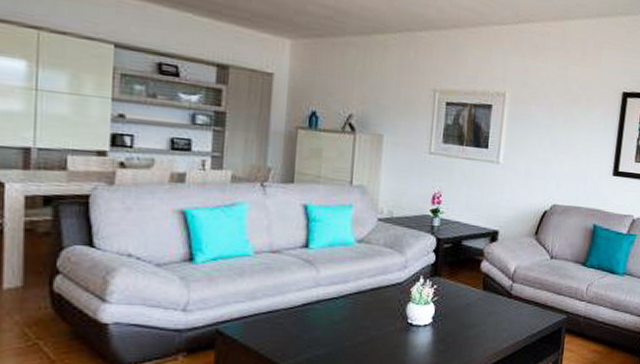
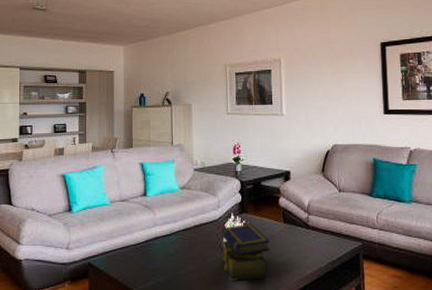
stack of books: none [402,289,465,356] -> present [221,223,271,282]

